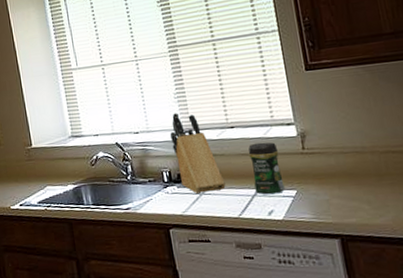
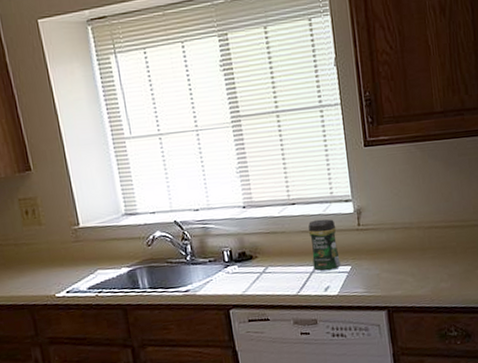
knife block: present [170,113,226,195] -> none [232,188,286,273]

